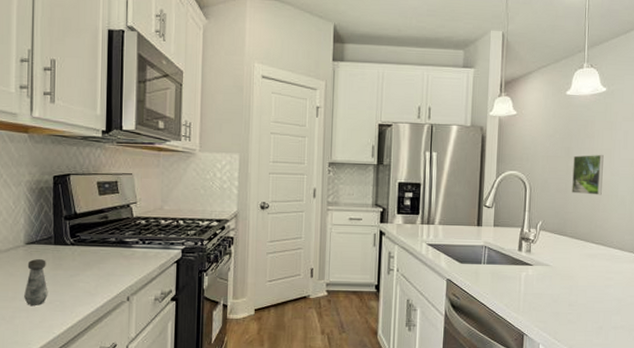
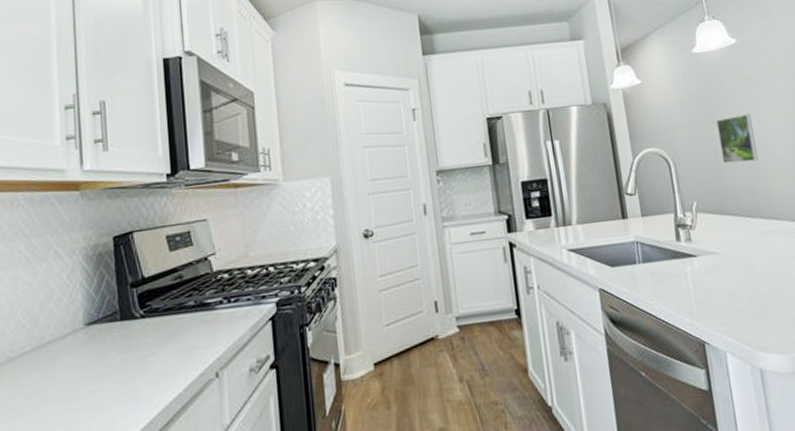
salt shaker: present [24,259,48,305] -> none [88,341,118,403]

